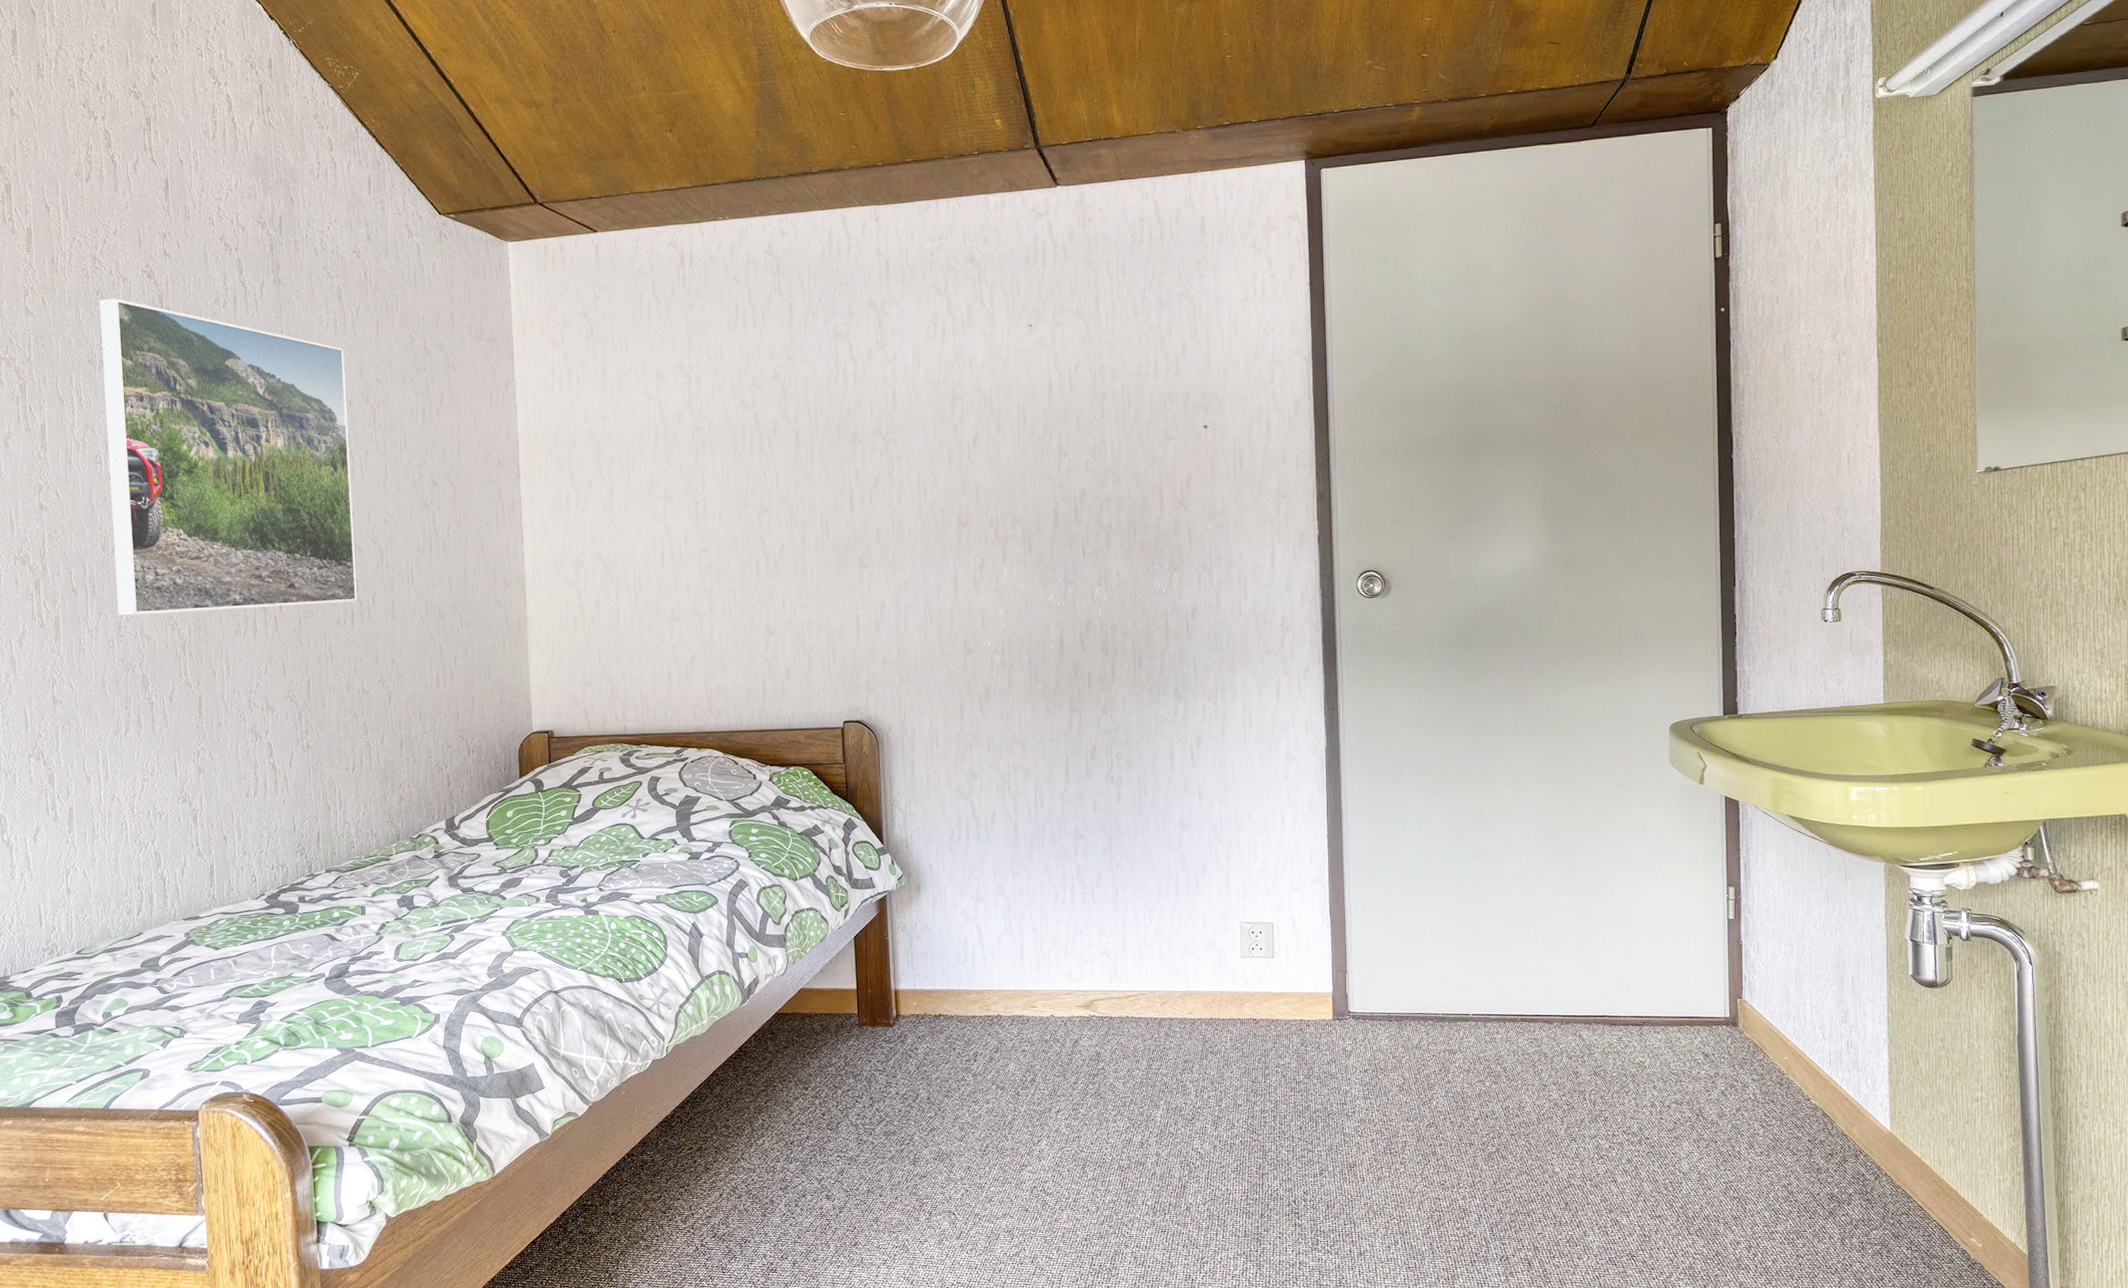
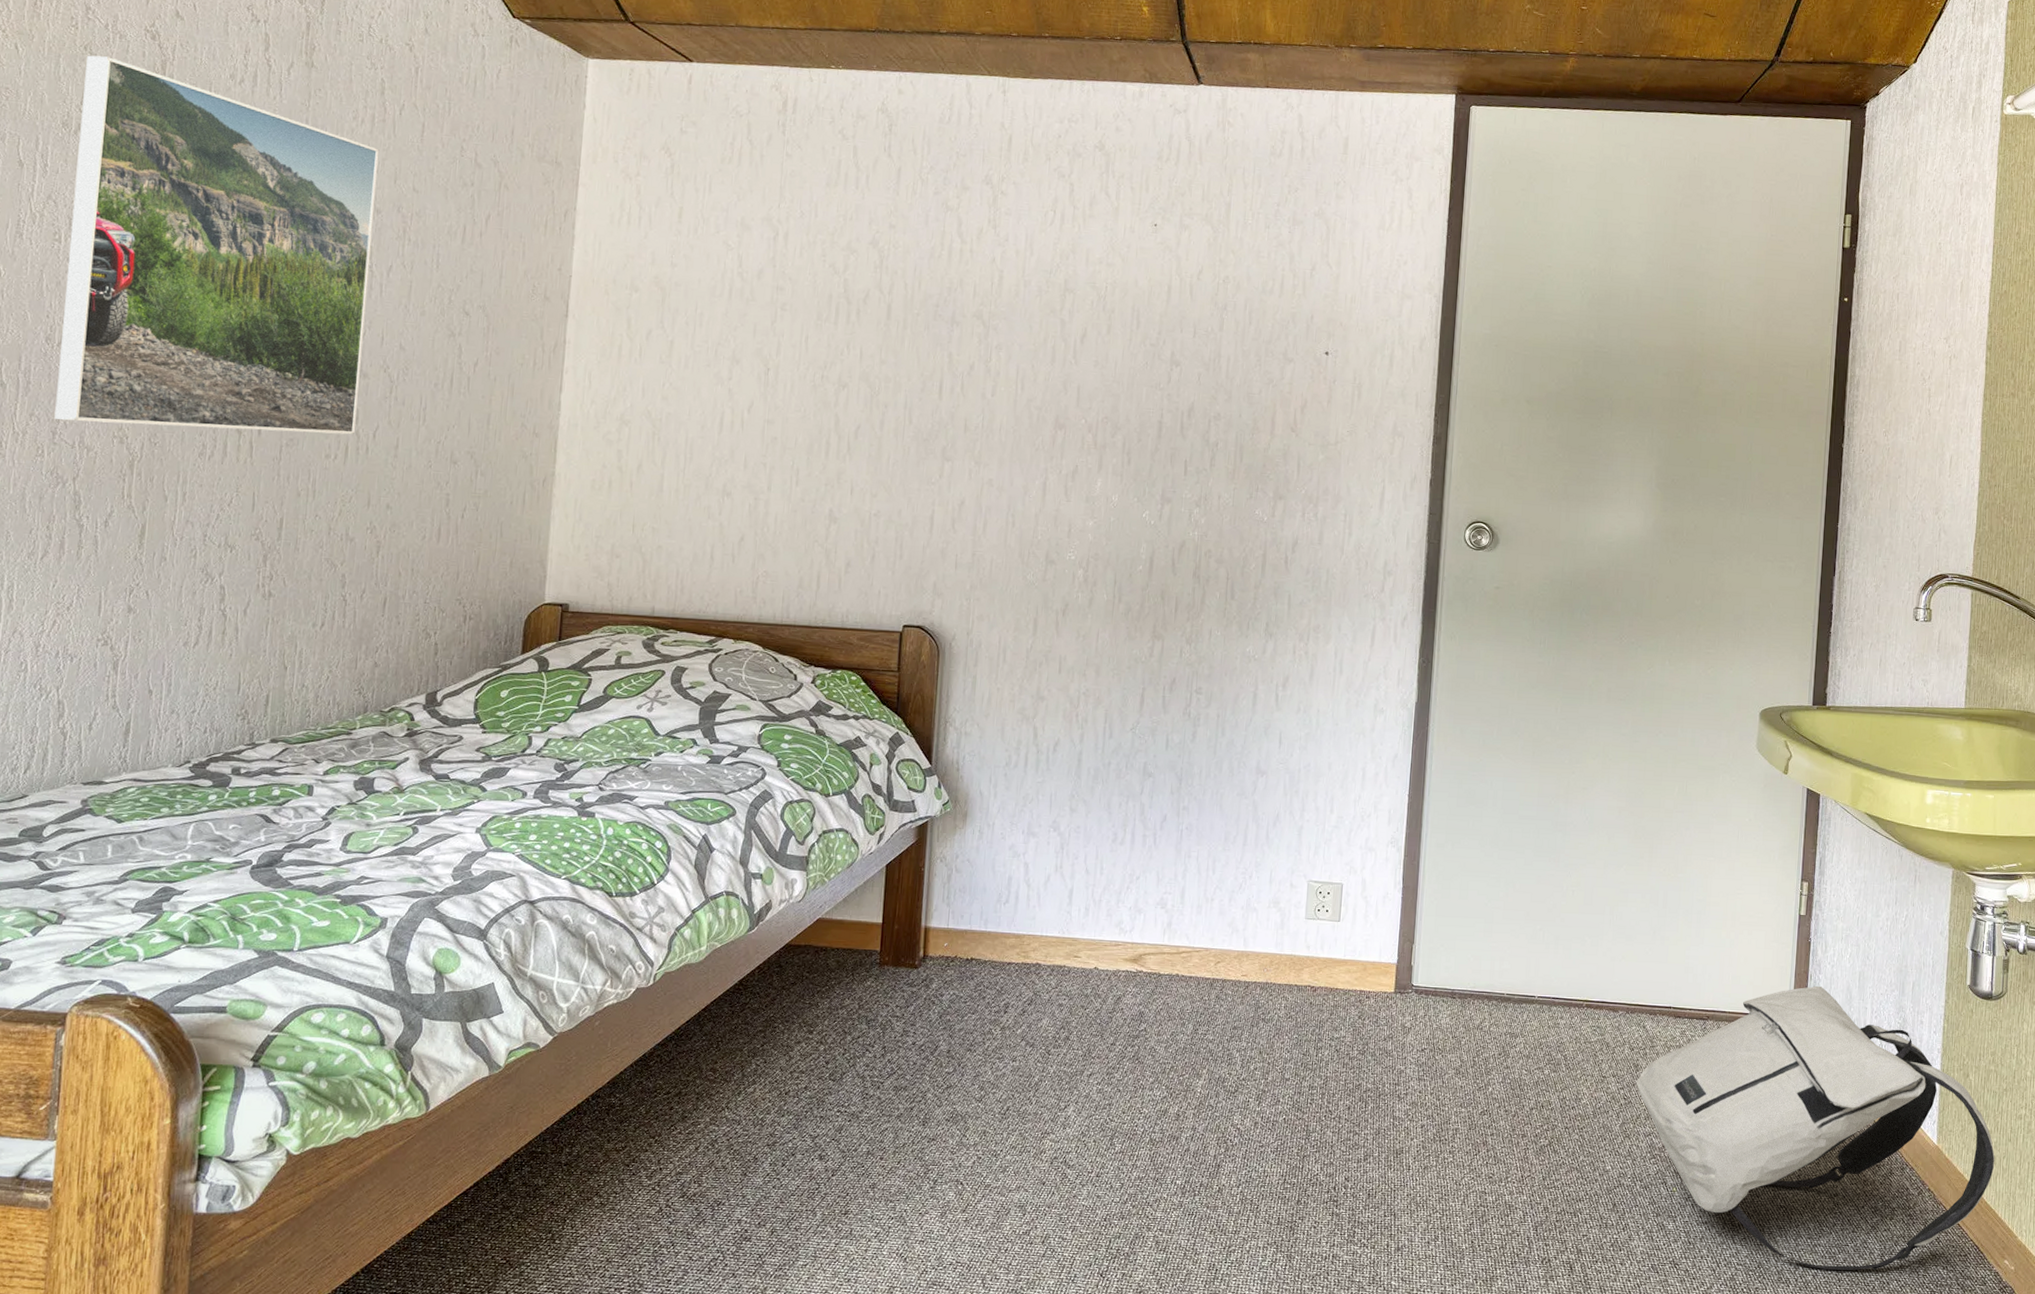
backpack: none [1577,986,1953,1255] -> present [1636,986,1995,1271]

